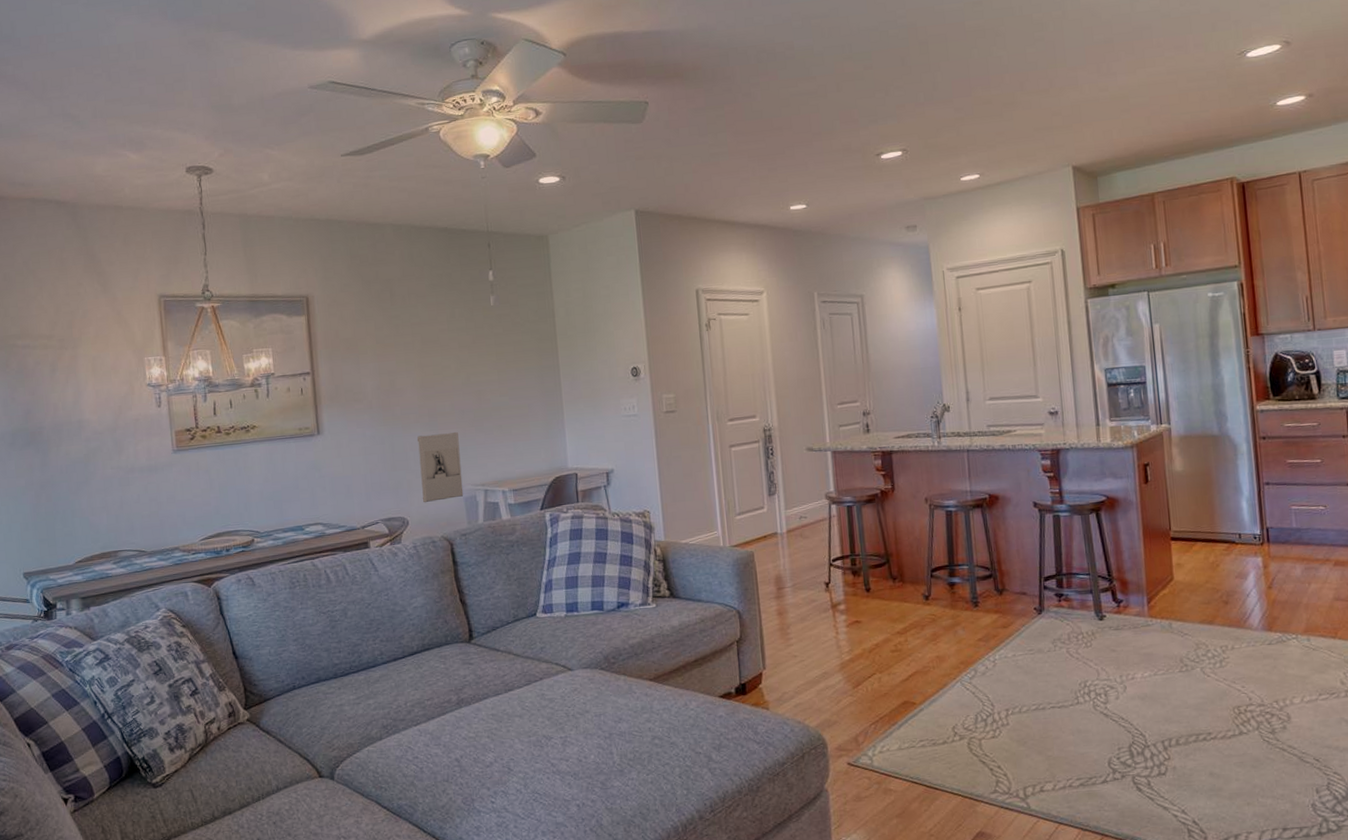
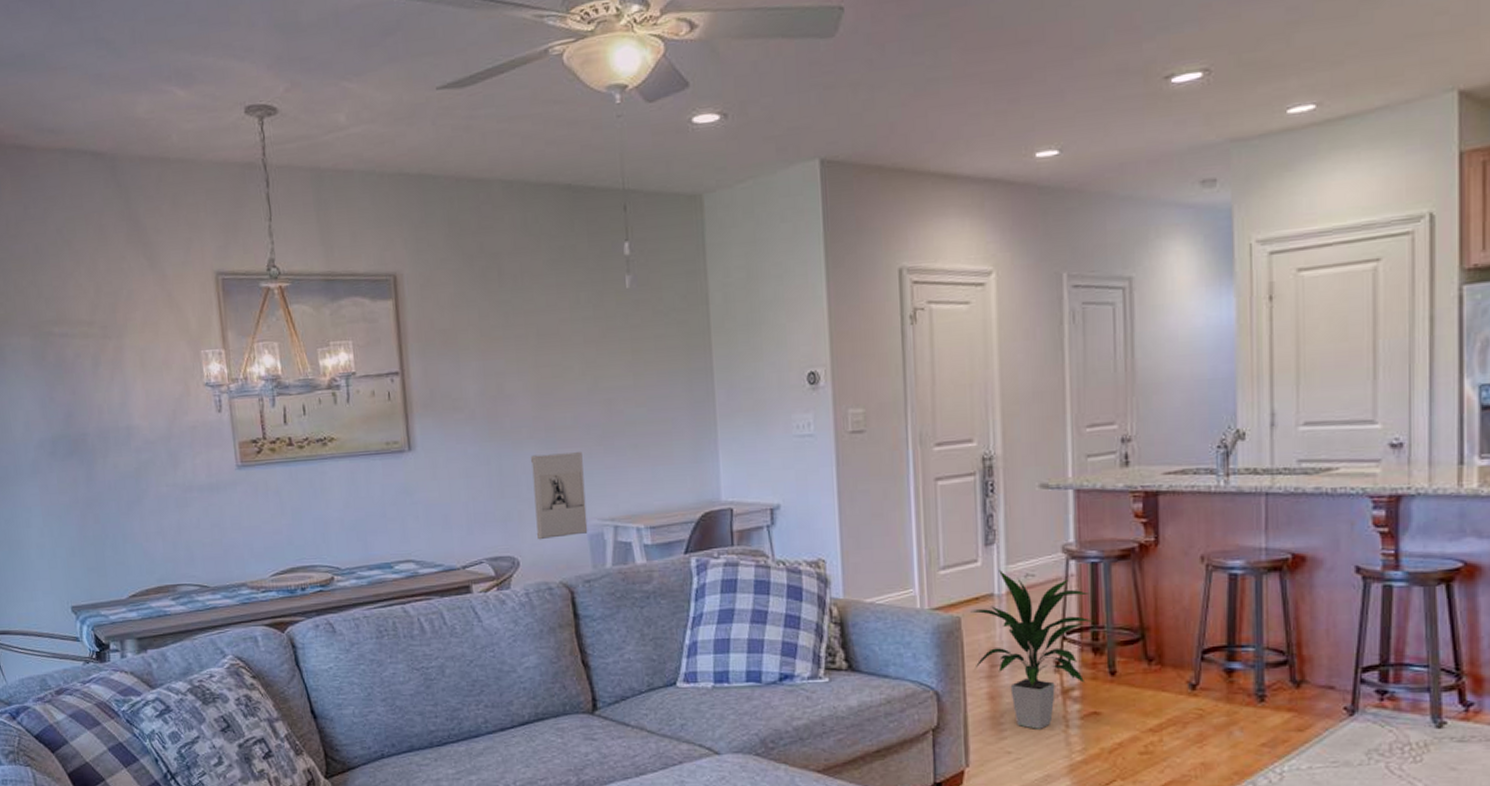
indoor plant: none [761,513,851,637] -> present [970,569,1093,729]

